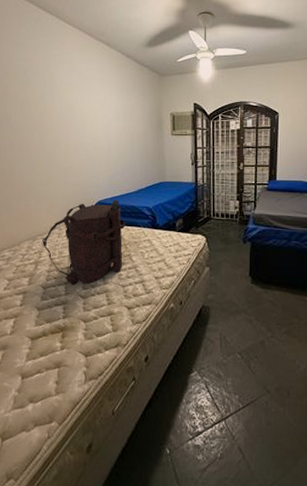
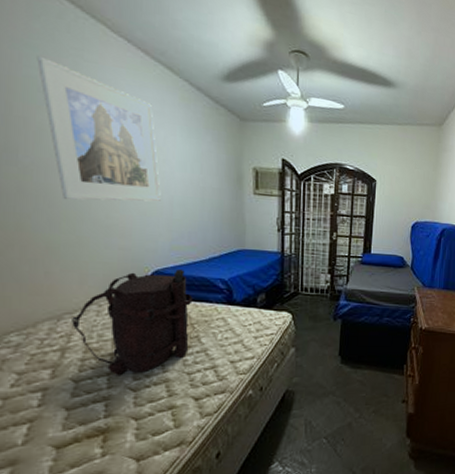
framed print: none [23,51,102,150] -> present [37,55,161,202]

